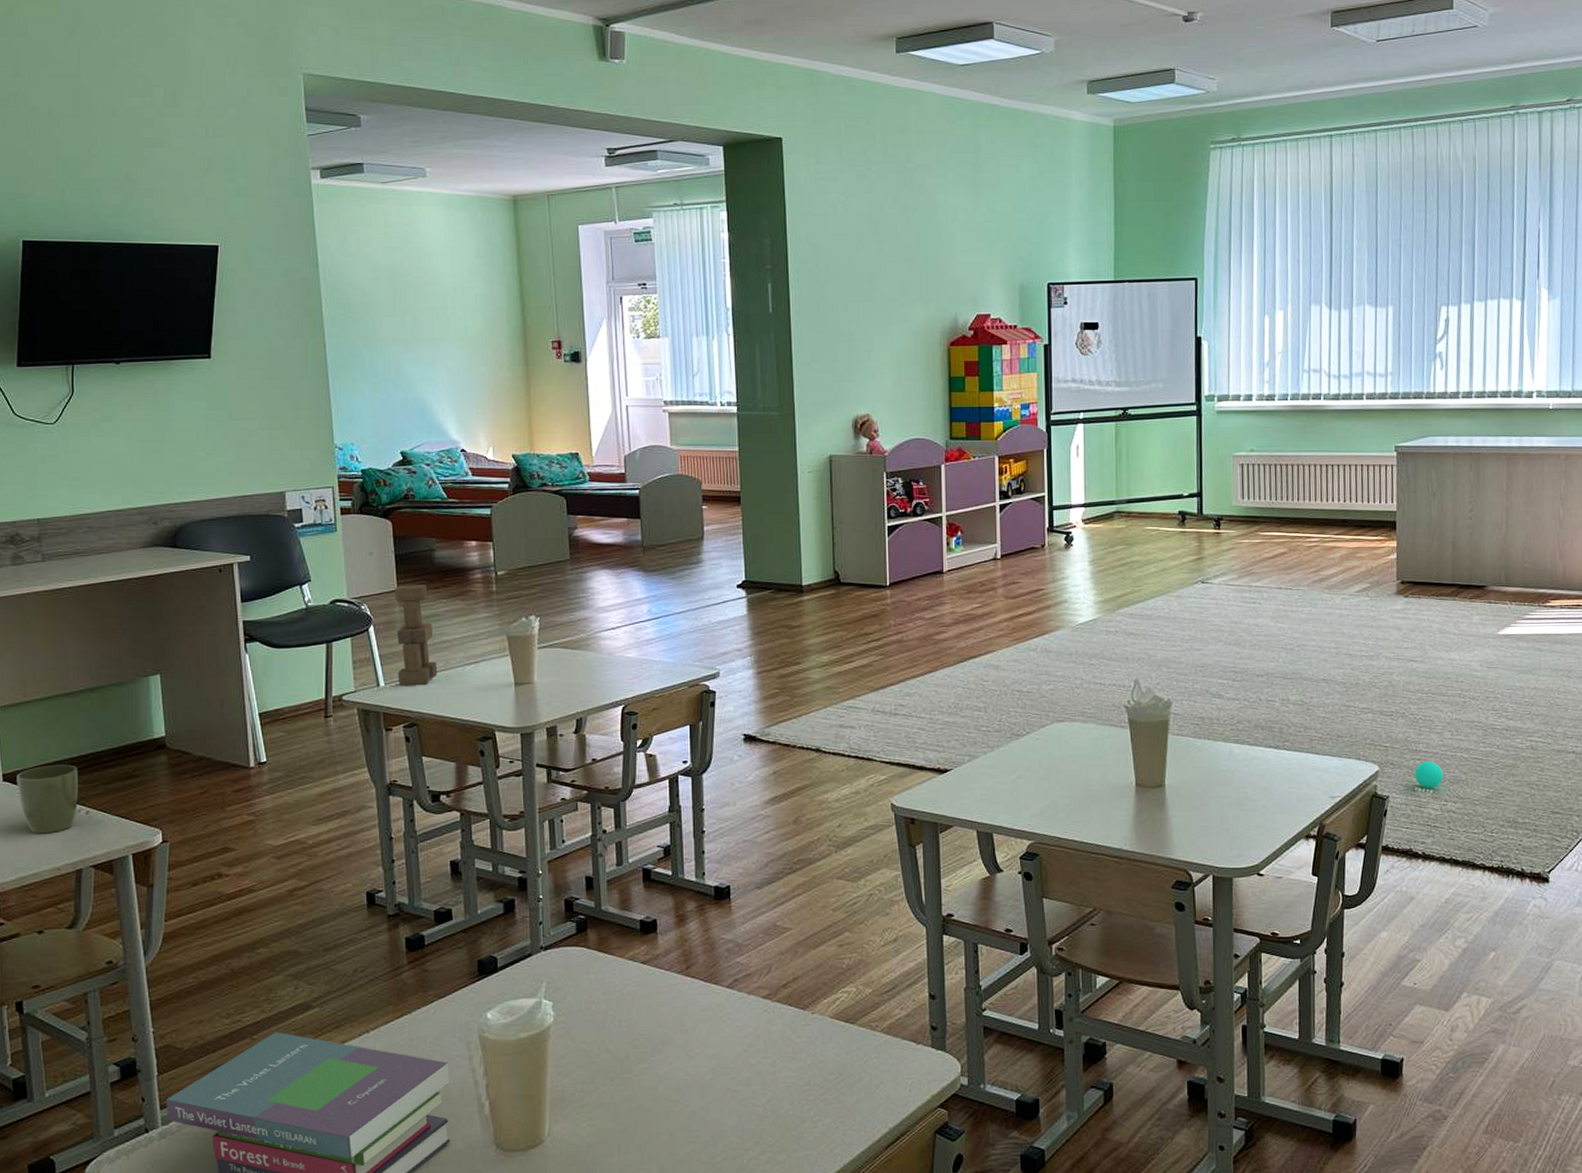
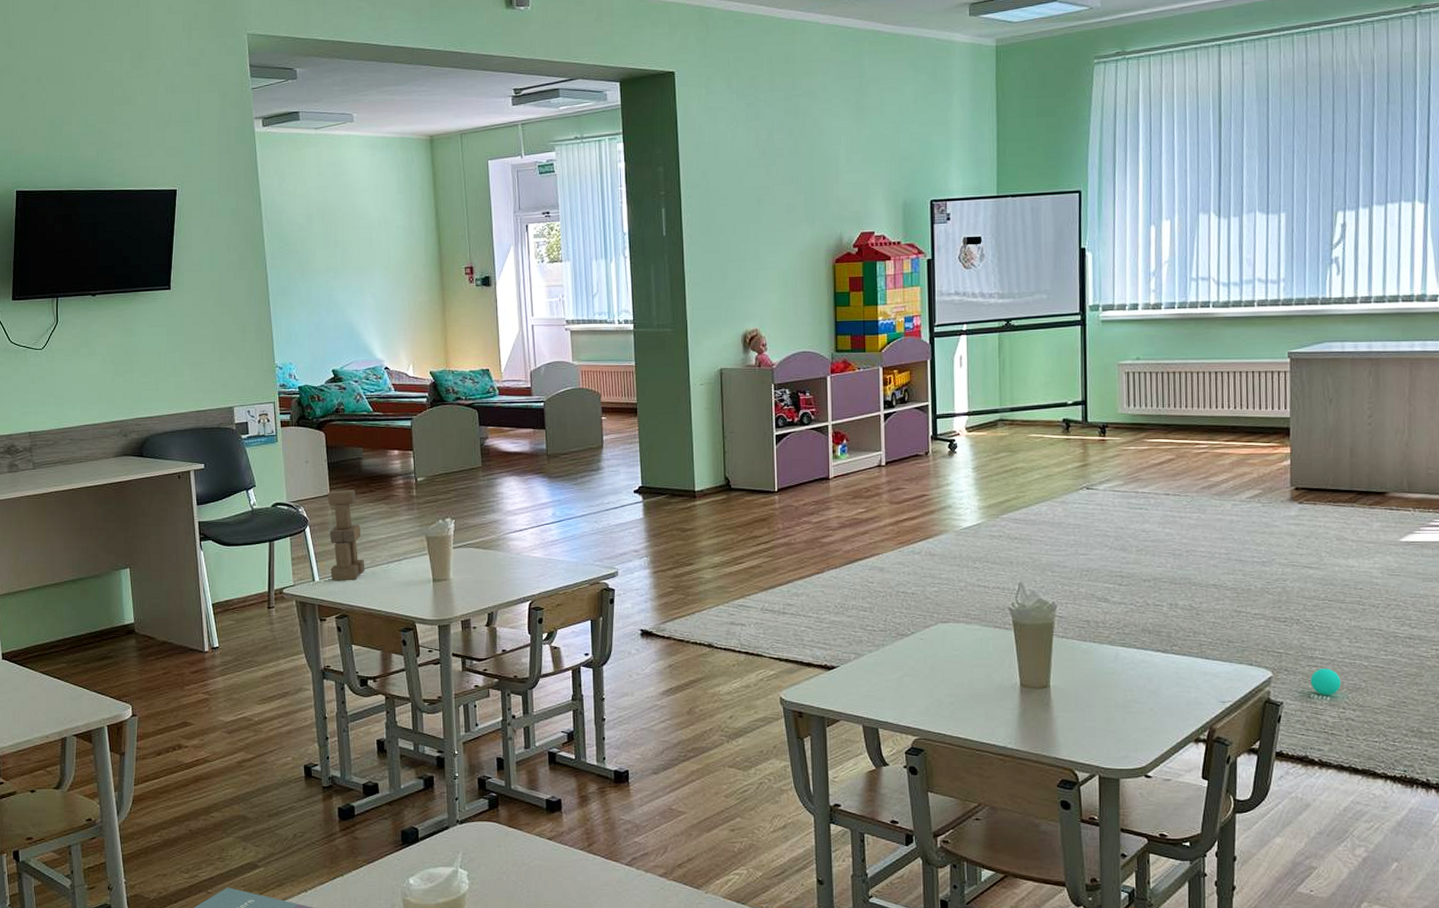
cup: present [17,764,78,834] -> none [13,646,63,706]

